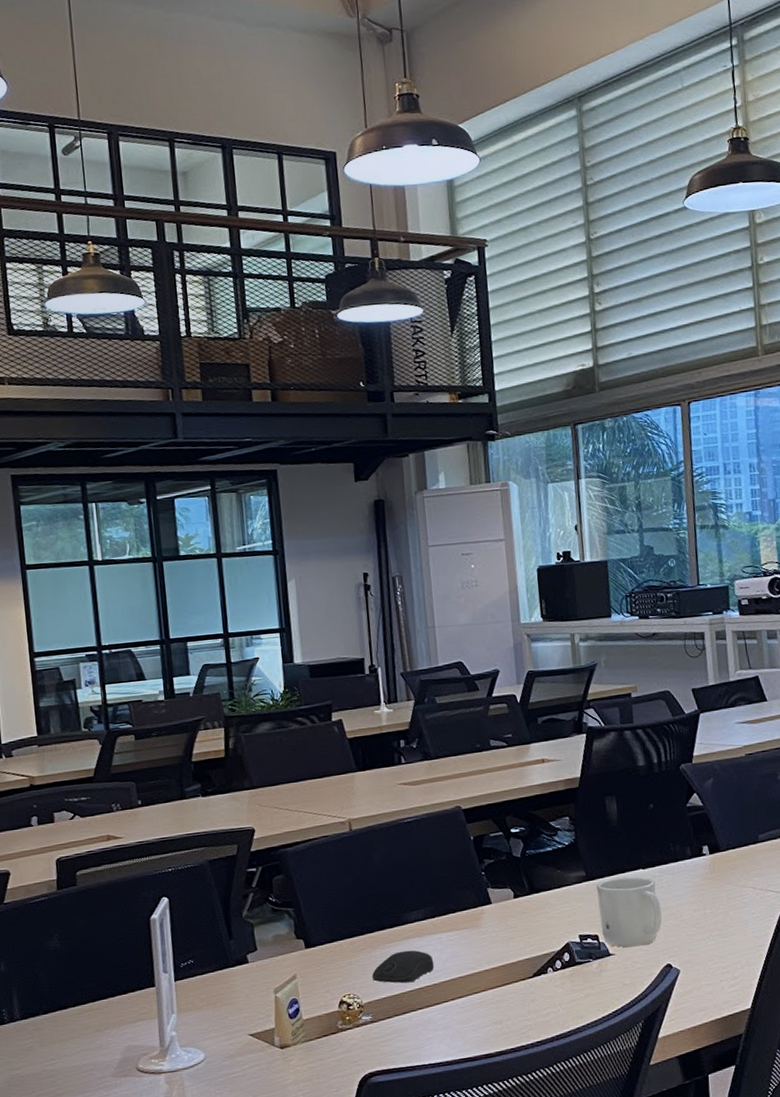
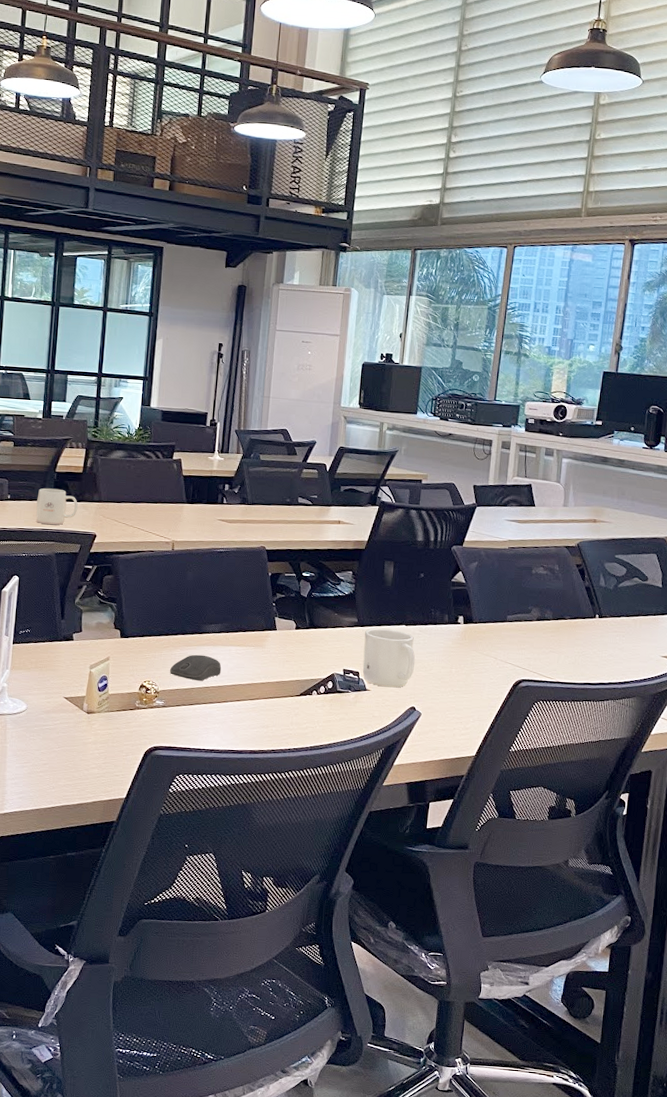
mug: none [174,781,227,828] -> present [35,488,78,525]

